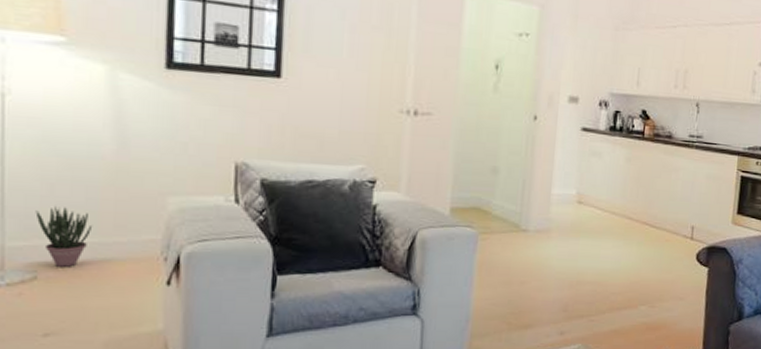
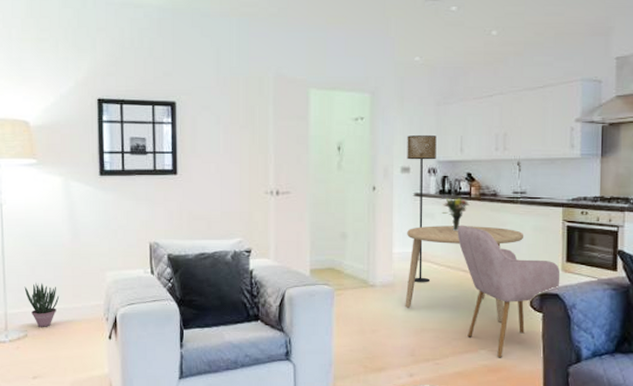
dining table: none [561,165,697,278] -> present [405,226,524,324]
floor lamp: none [573,60,612,230] -> present [407,134,437,283]
bouquet: none [610,136,642,173] -> present [441,198,470,231]
chair: none [625,167,730,315] -> present [457,225,560,358]

